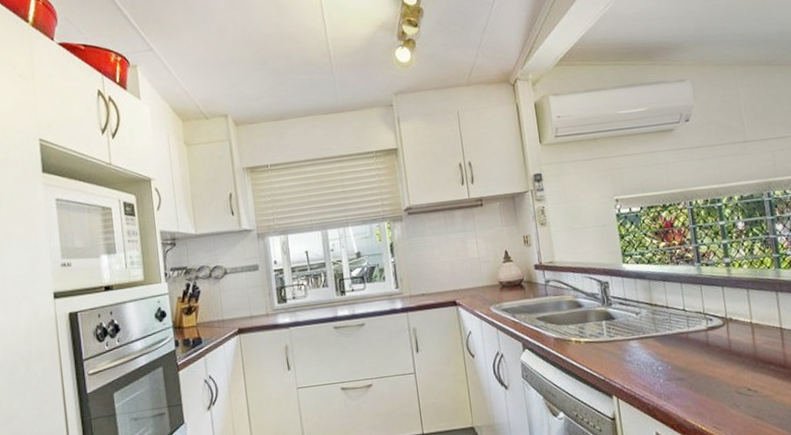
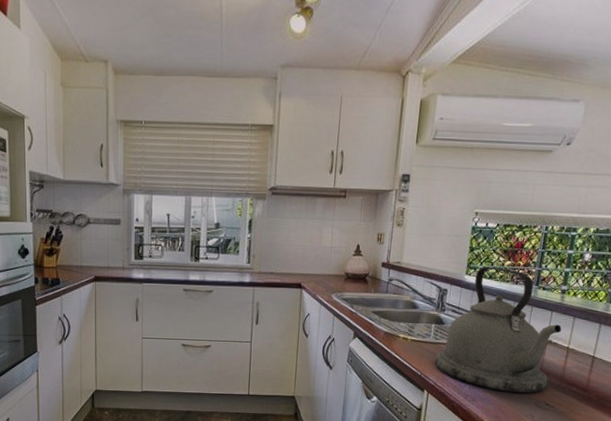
kettle: none [615,250,744,383] -> present [435,266,562,394]

